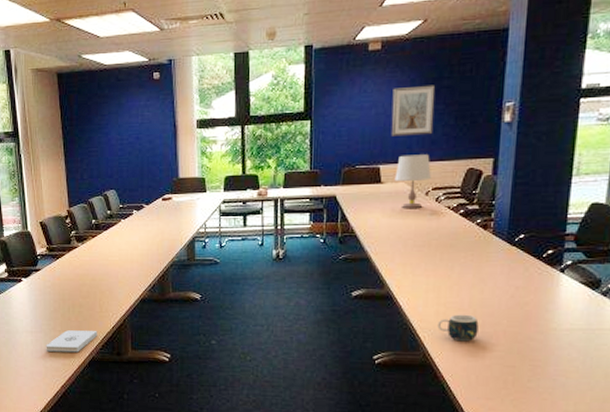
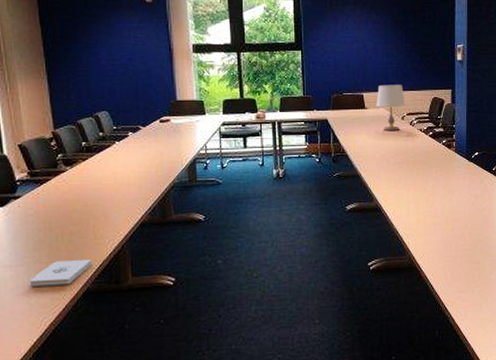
picture frame: present [391,85,435,136] -> none [370,26,404,68]
mug: present [437,314,479,342] -> none [419,221,450,245]

